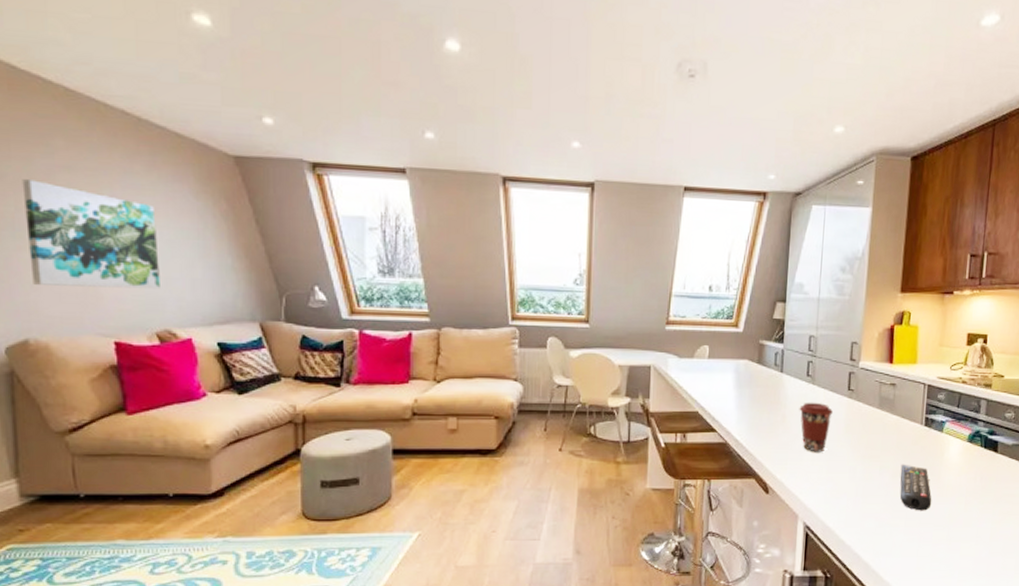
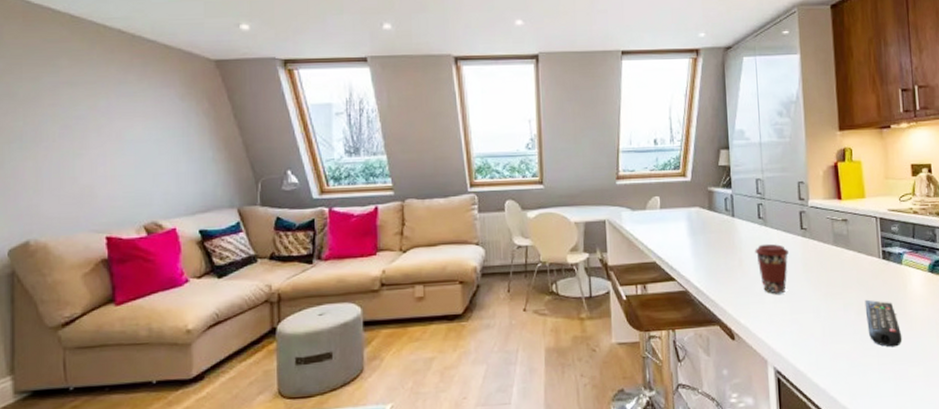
wall art: present [22,179,160,289] -> none [30,96,148,190]

